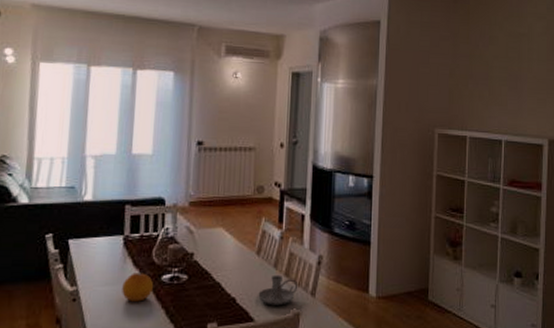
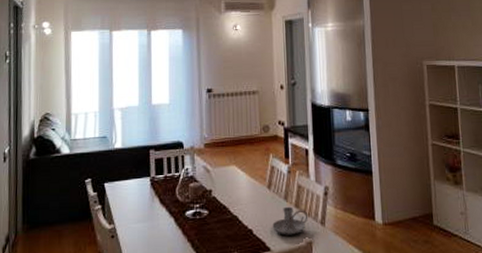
fruit: present [122,273,154,302] -> none [152,210,180,236]

